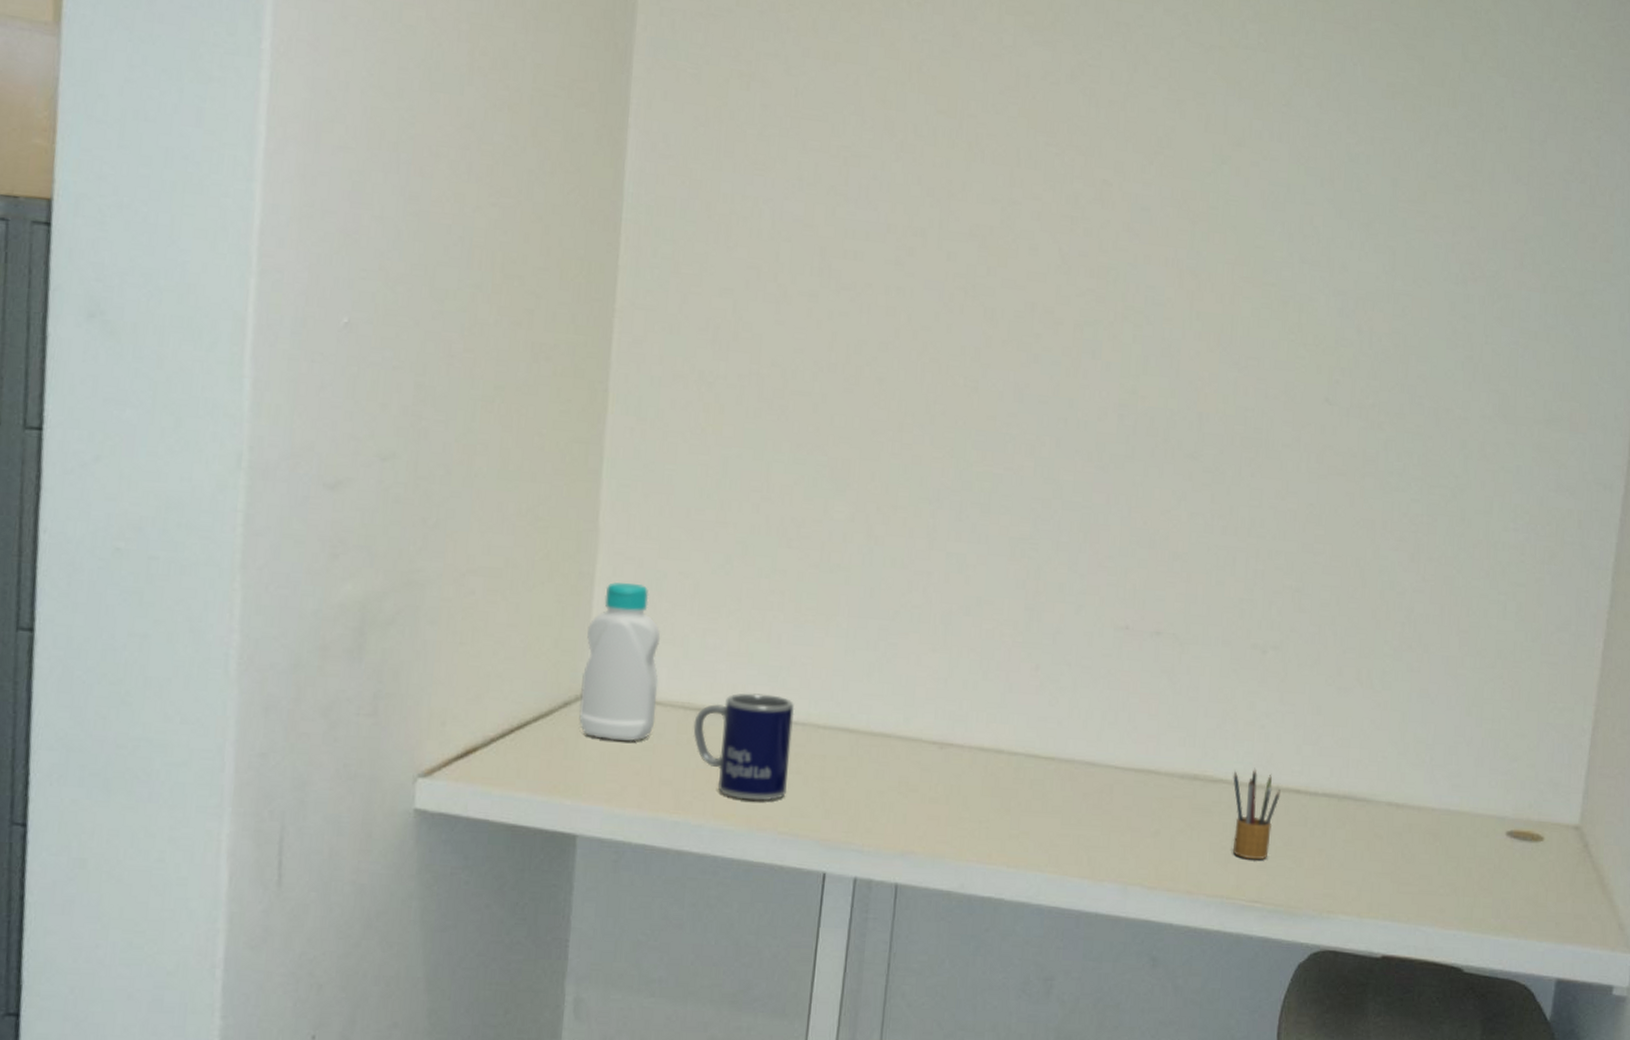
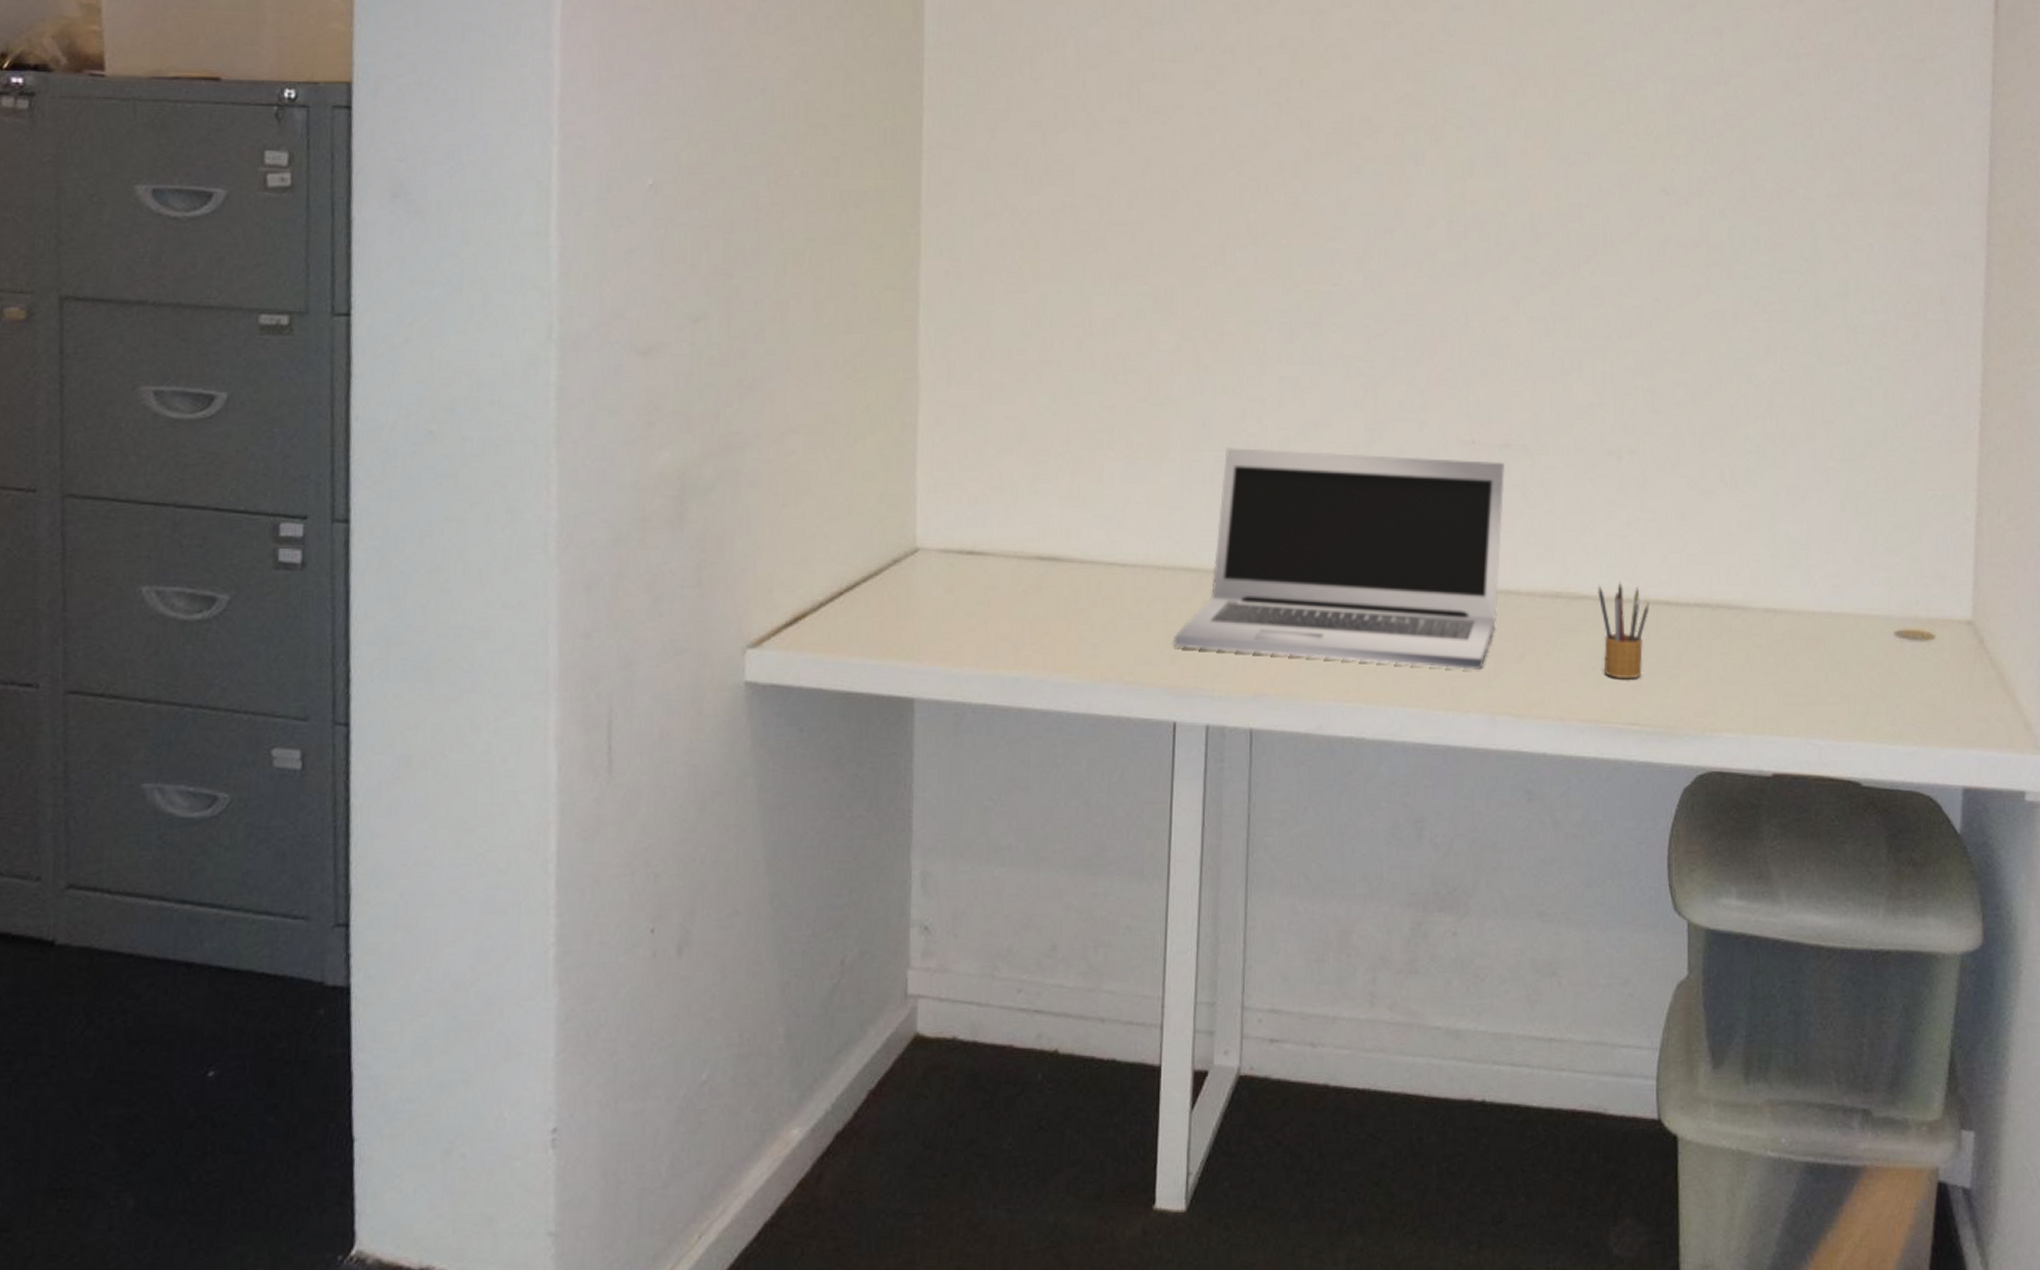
bottle: present [579,582,661,742] -> none [909,430,989,597]
mug: present [693,693,795,801] -> none [1028,537,1133,650]
laptop: none [828,617,1156,842] -> present [1174,448,1506,669]

